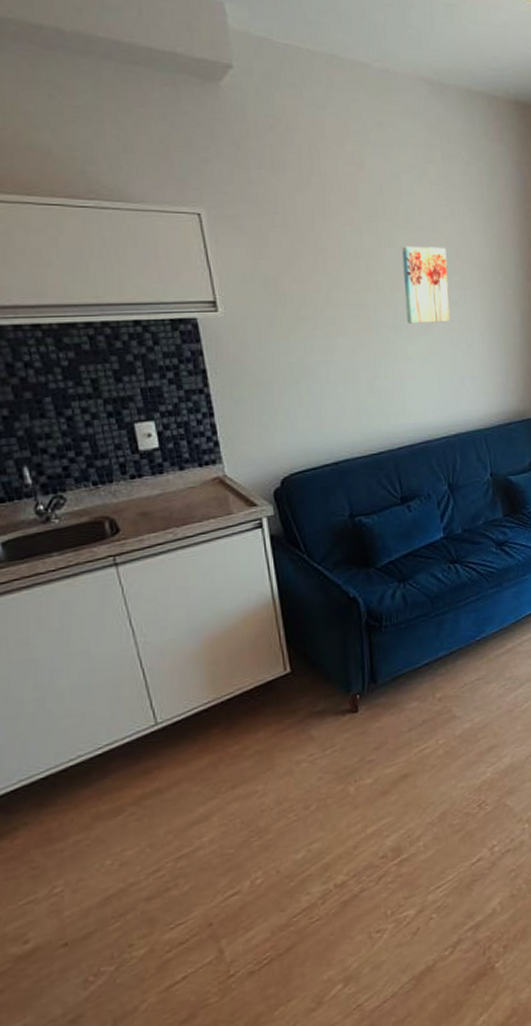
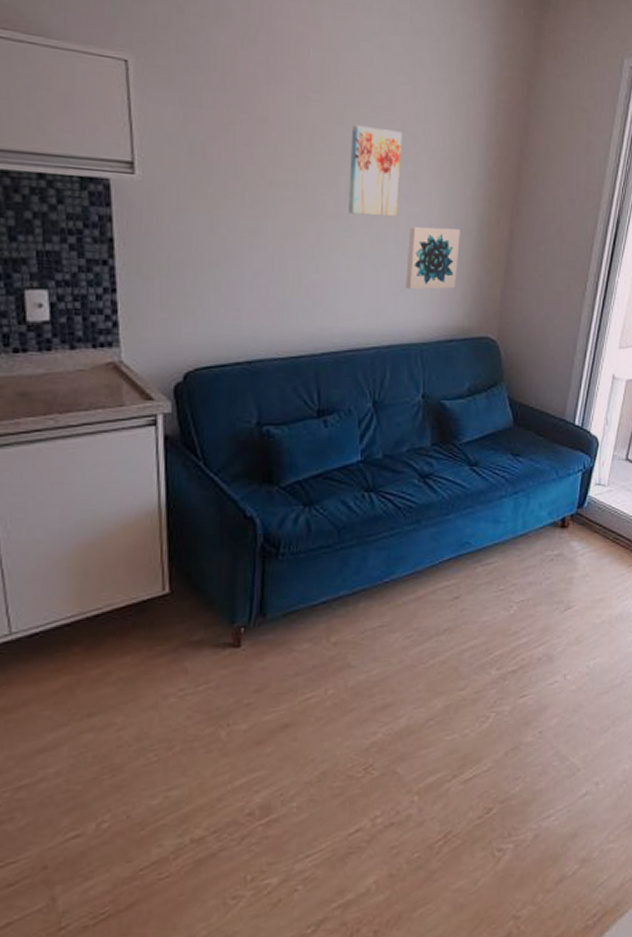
wall art: none [462,326,509,384] -> present [406,226,460,290]

